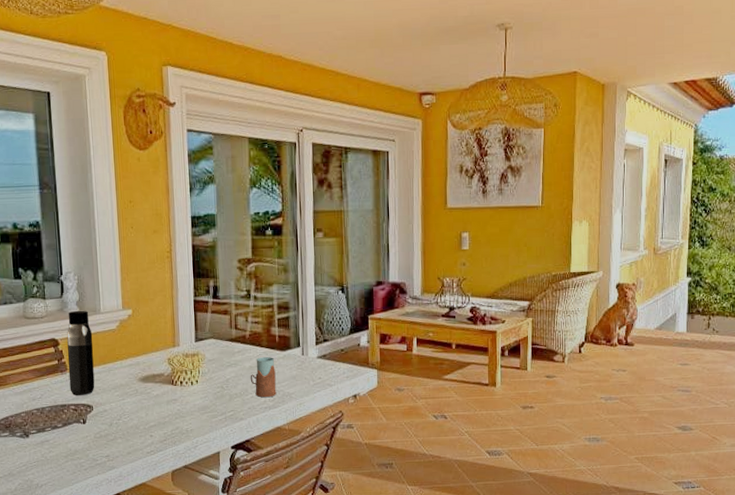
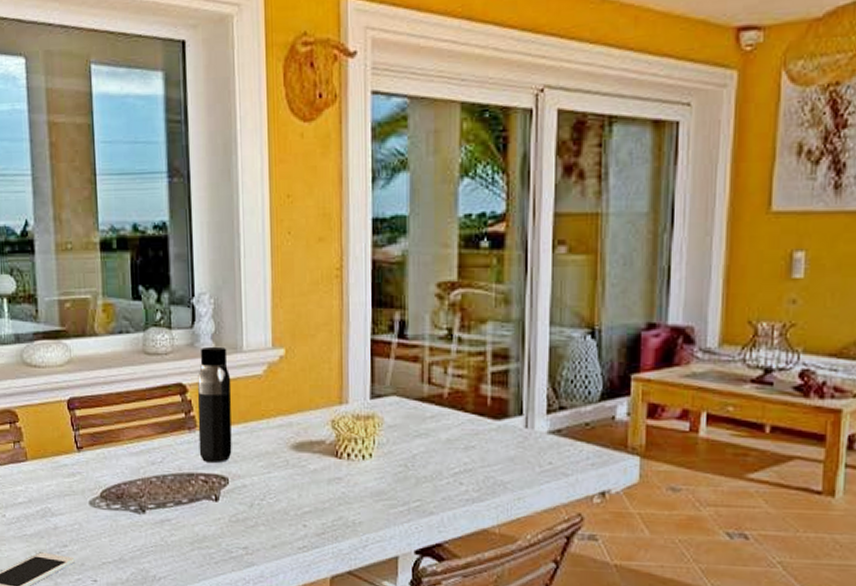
drinking glass: present [250,357,276,398] -> none [446,427,484,486]

